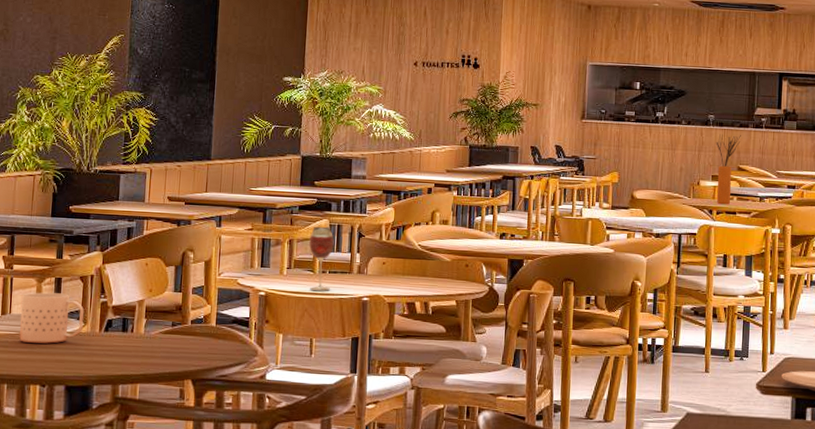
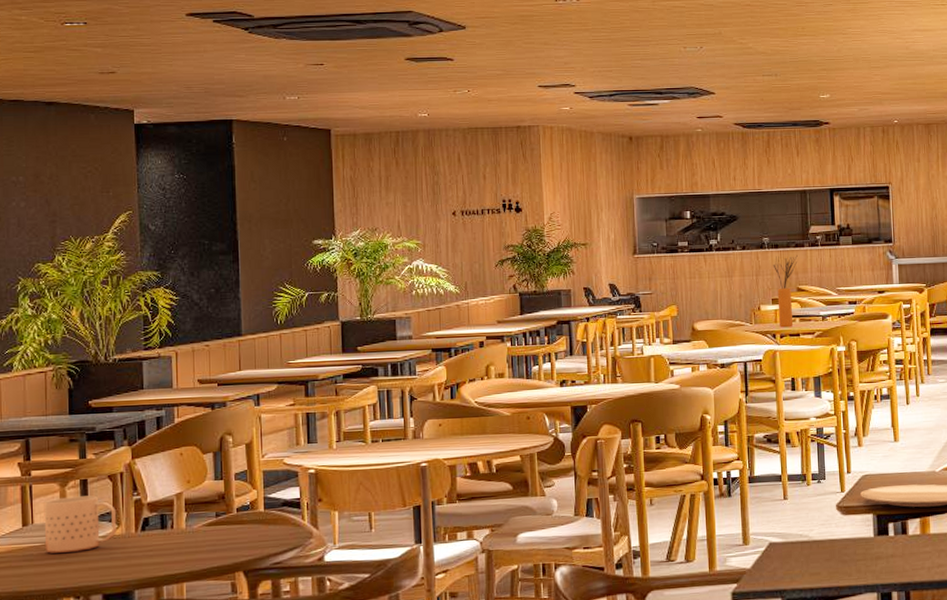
wineglass: present [309,226,334,291] -> none [358,393,386,462]

